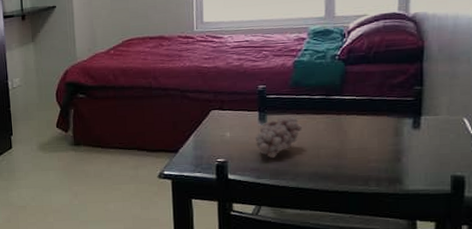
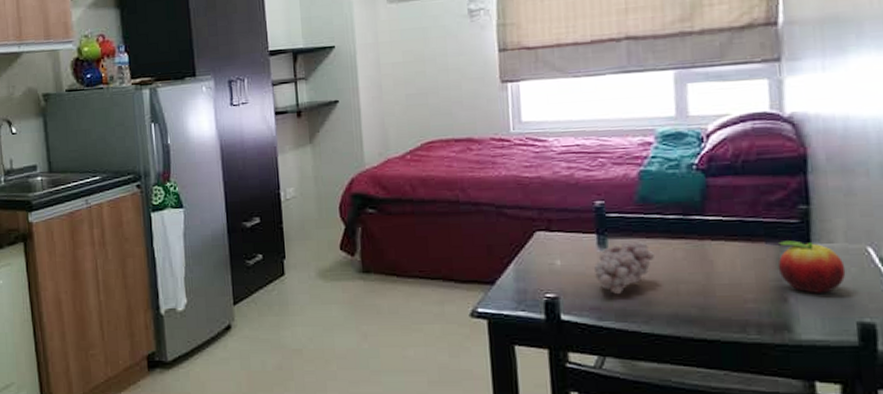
fruit: none [396,114,446,154] -> present [779,240,846,293]

